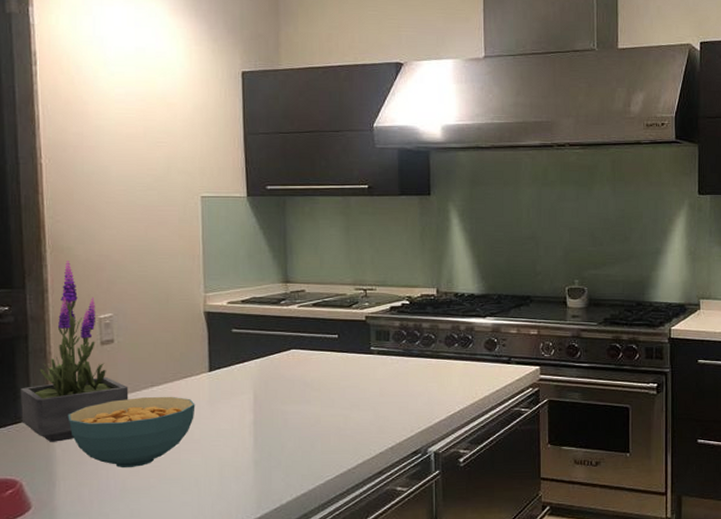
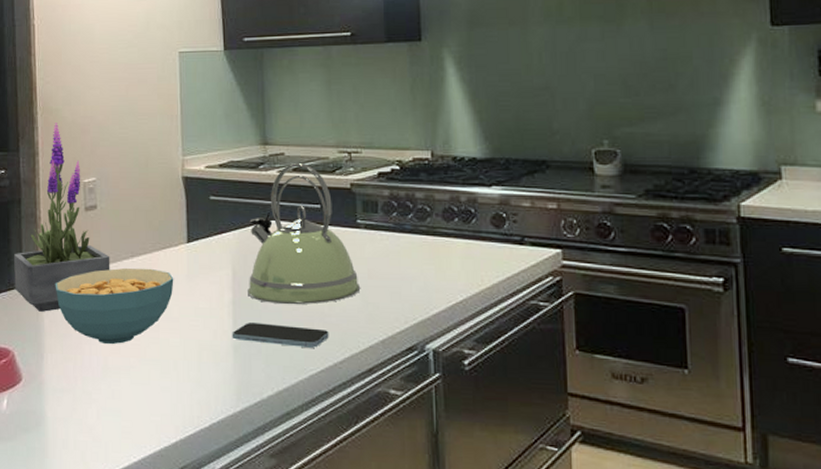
smartphone: none [253,439,344,458] -> present [232,323,329,348]
kettle: none [269,299,372,422] -> present [248,163,360,305]

